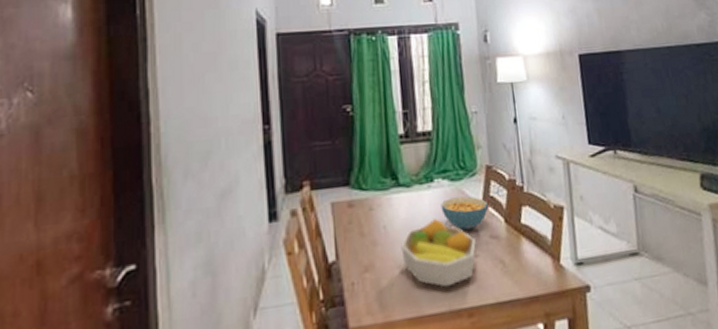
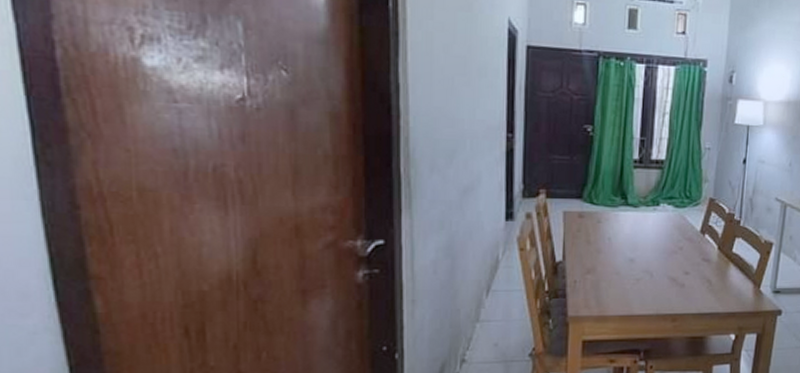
fruit bowl: present [401,219,476,288] -> none [621,238,689,295]
cereal bowl: present [441,196,488,230] -> none [662,222,705,250]

